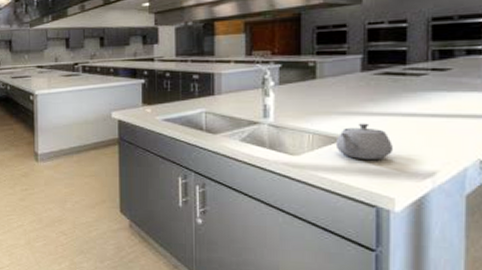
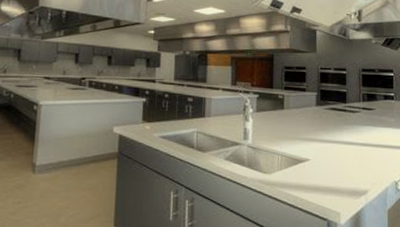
teapot: present [335,123,393,159] -> none [298,148,338,179]

